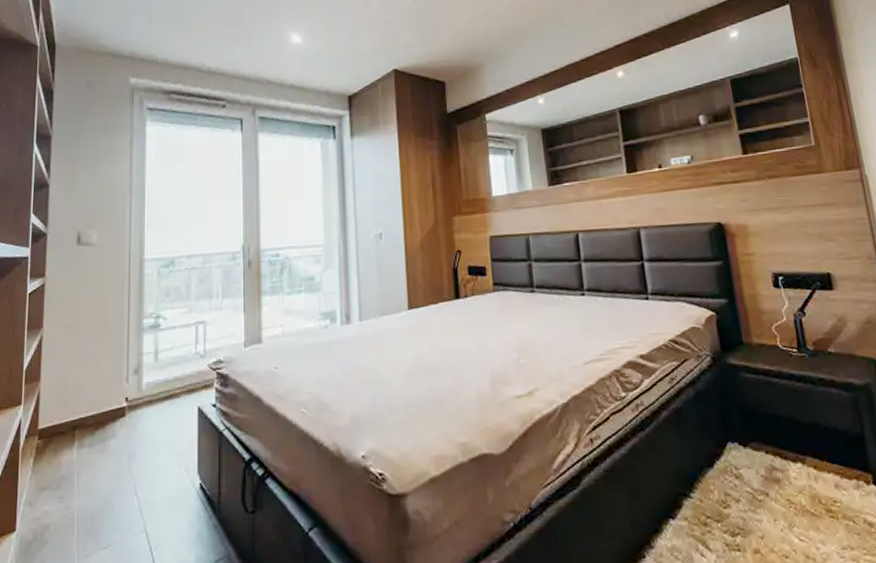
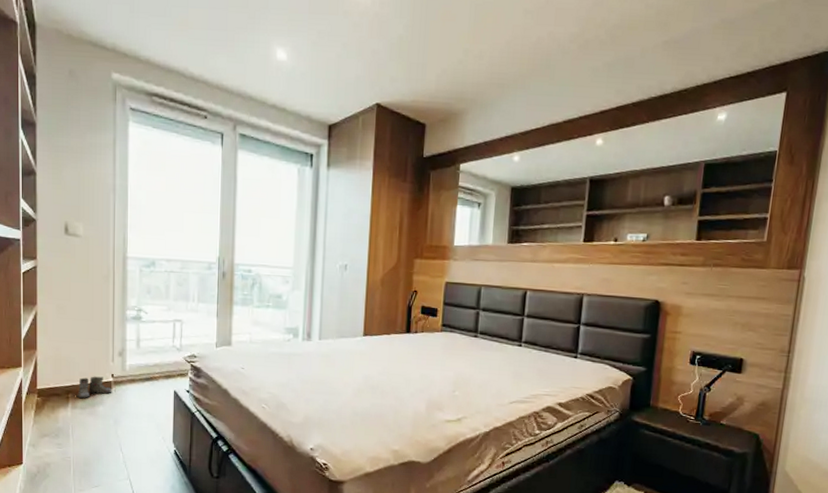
boots: none [85,402,126,434] -> present [77,376,112,399]

